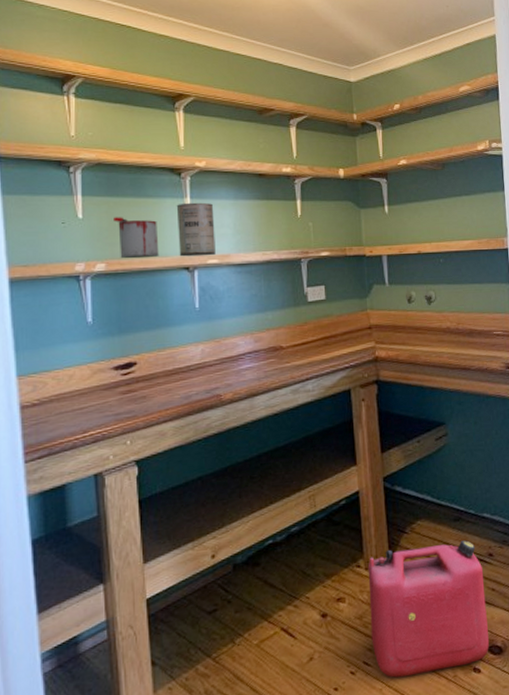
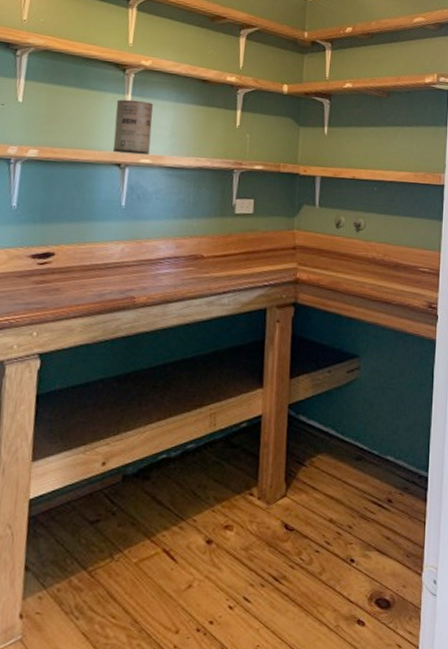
paint can: present [114,217,159,259] -> none [53,105,96,150]
fuel can: present [367,540,489,678] -> none [255,481,380,620]

